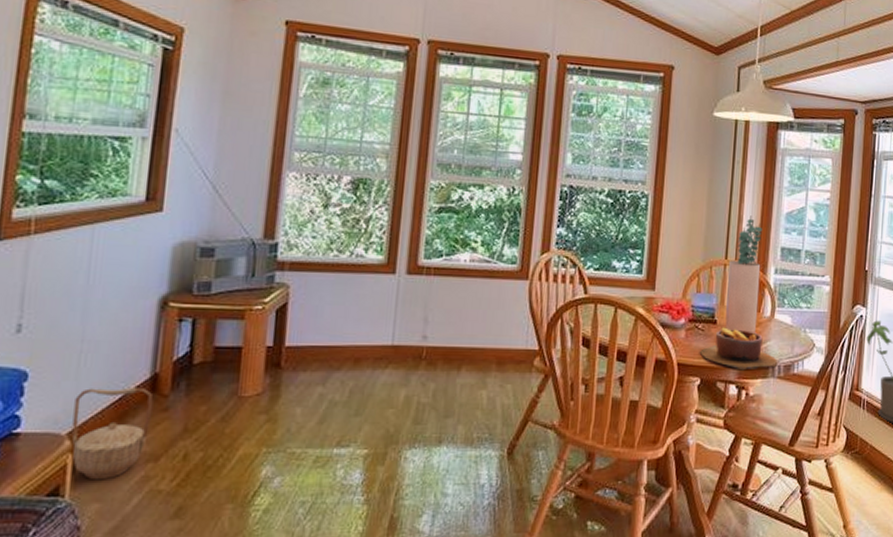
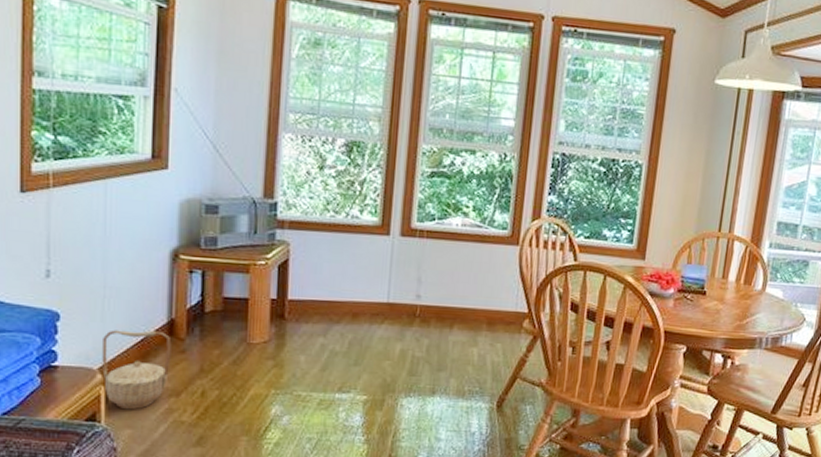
bowl: present [699,327,778,371] -> none [687,298,766,341]
vase: present [725,215,762,334] -> none [714,188,759,306]

